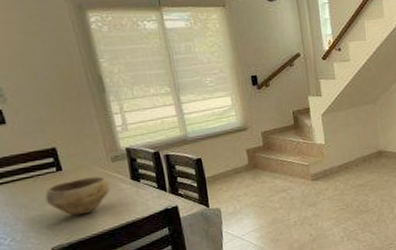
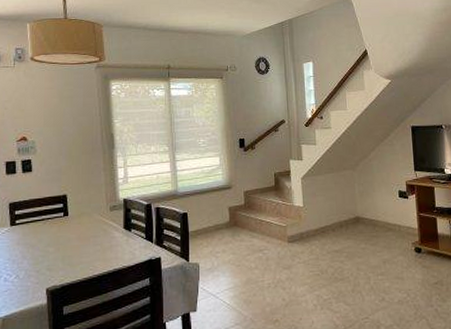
bowl: present [45,176,111,216] -> none [50,223,105,259]

